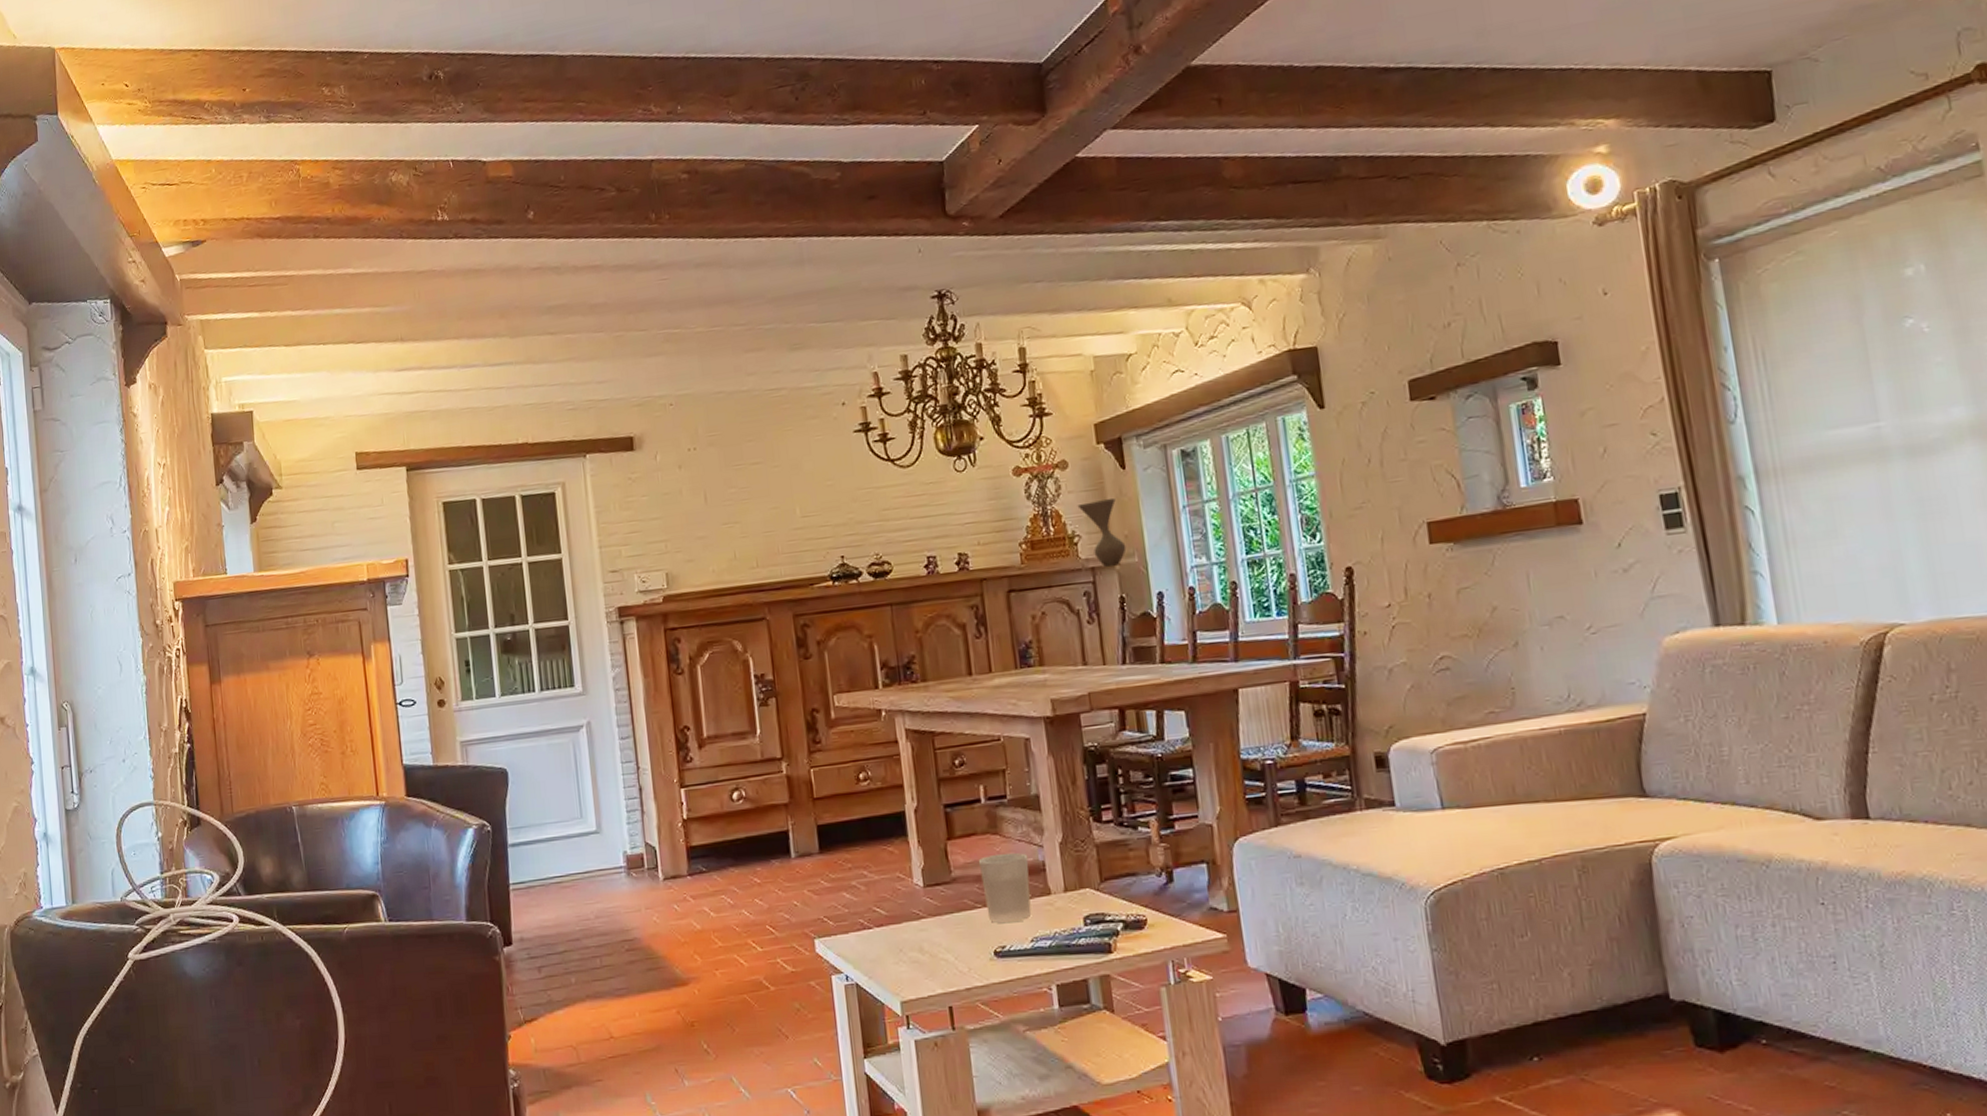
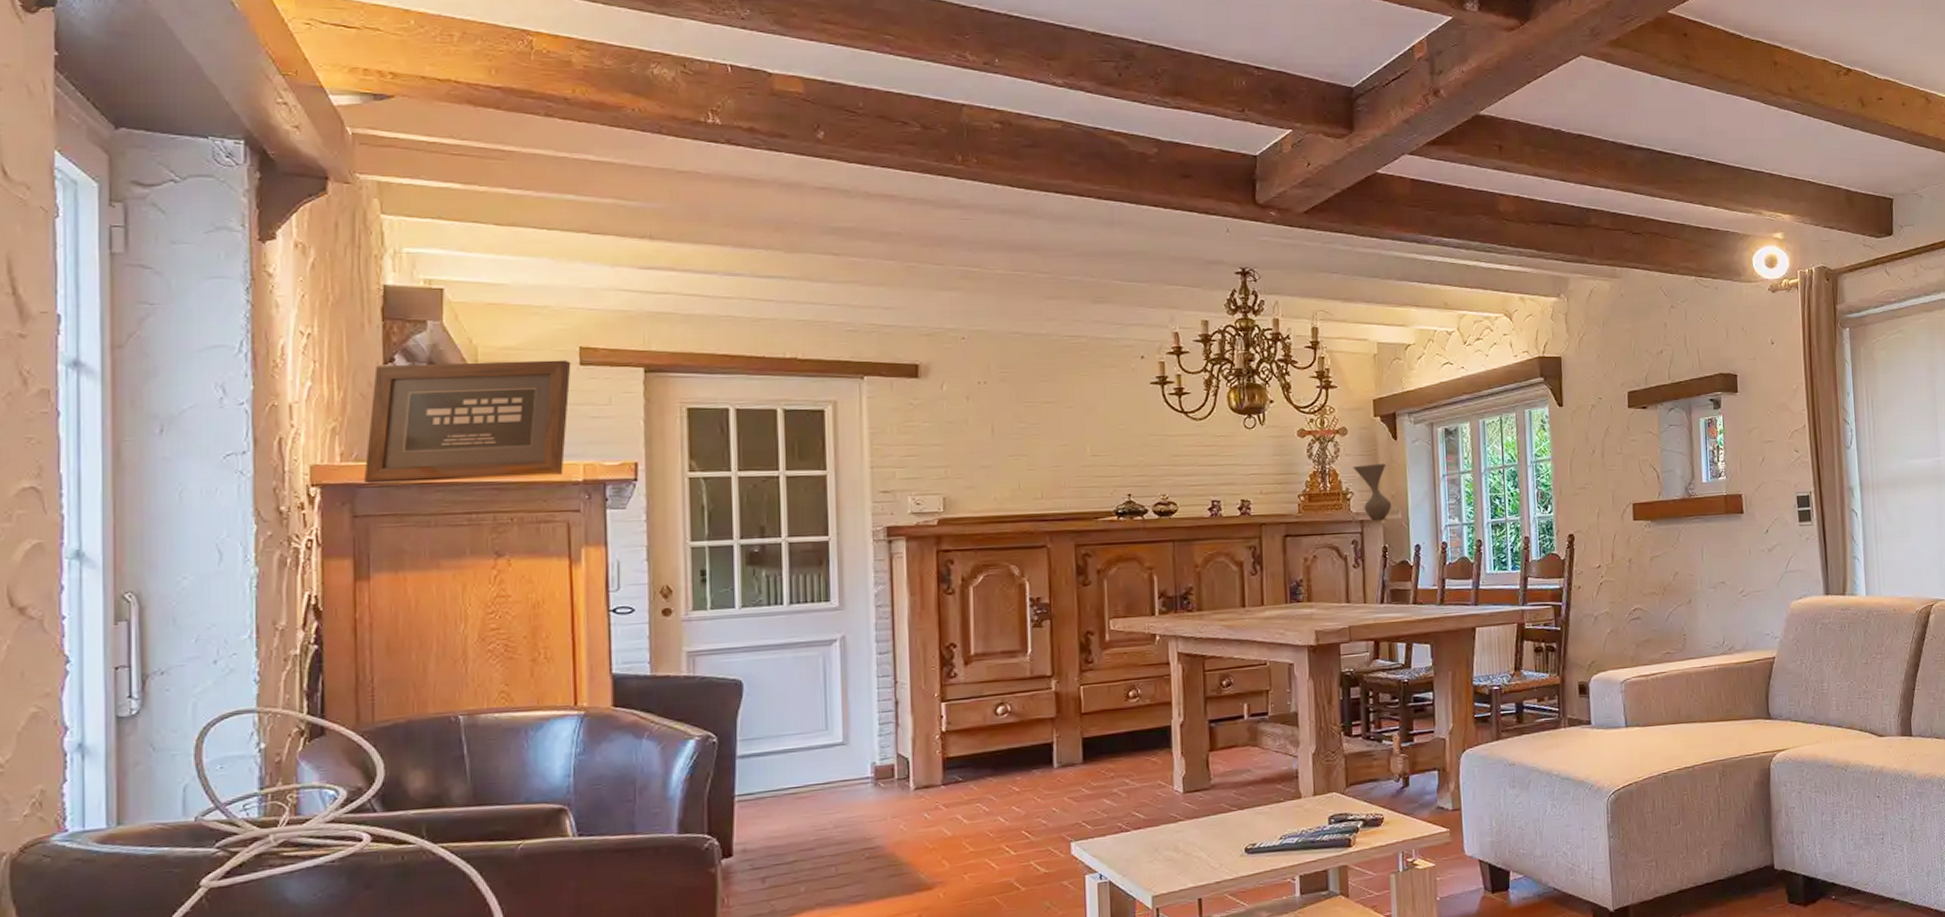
picture frame: none [210,466,352,595] -> present [363,360,571,484]
candle holder: present [978,852,1032,924] -> none [1237,762,1284,825]

